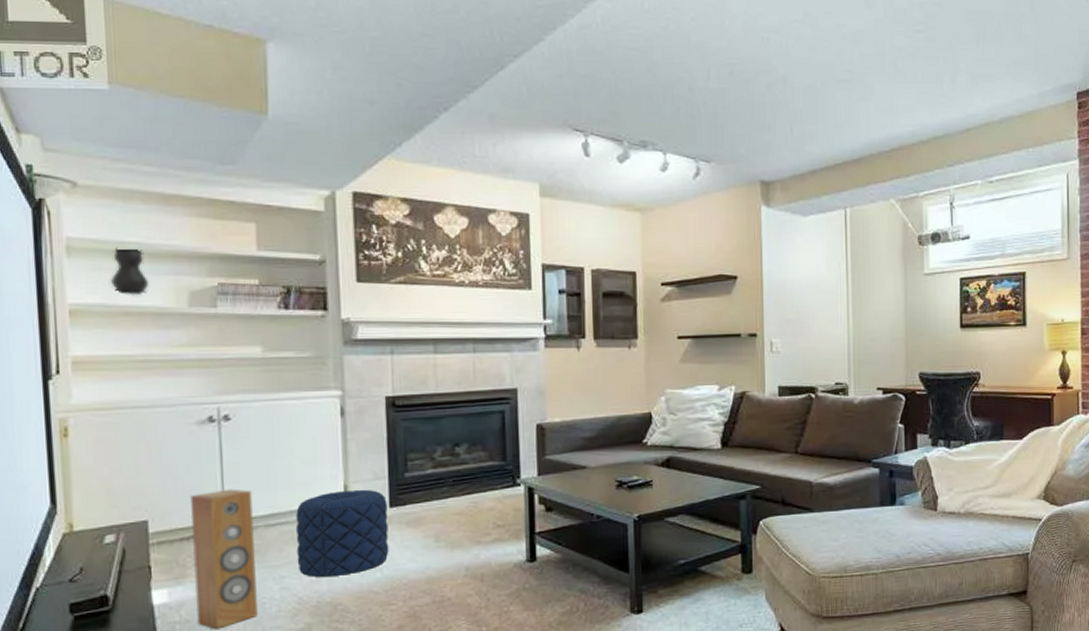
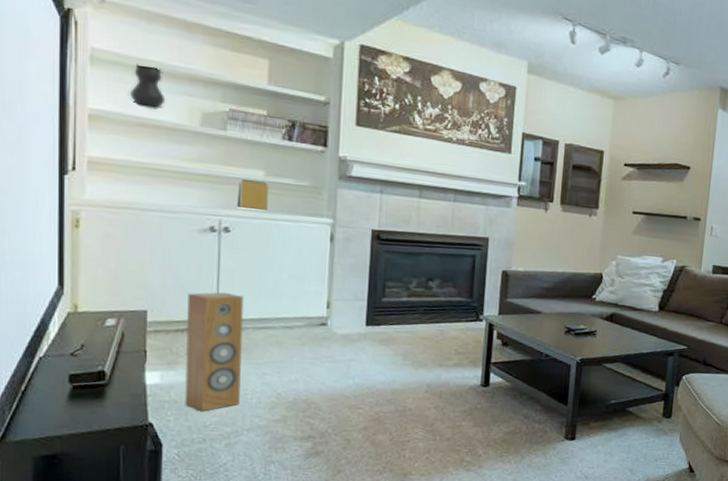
books: none [234,359,269,392] -> present [237,179,269,210]
pouf: present [295,489,389,577] -> none [279,306,364,379]

